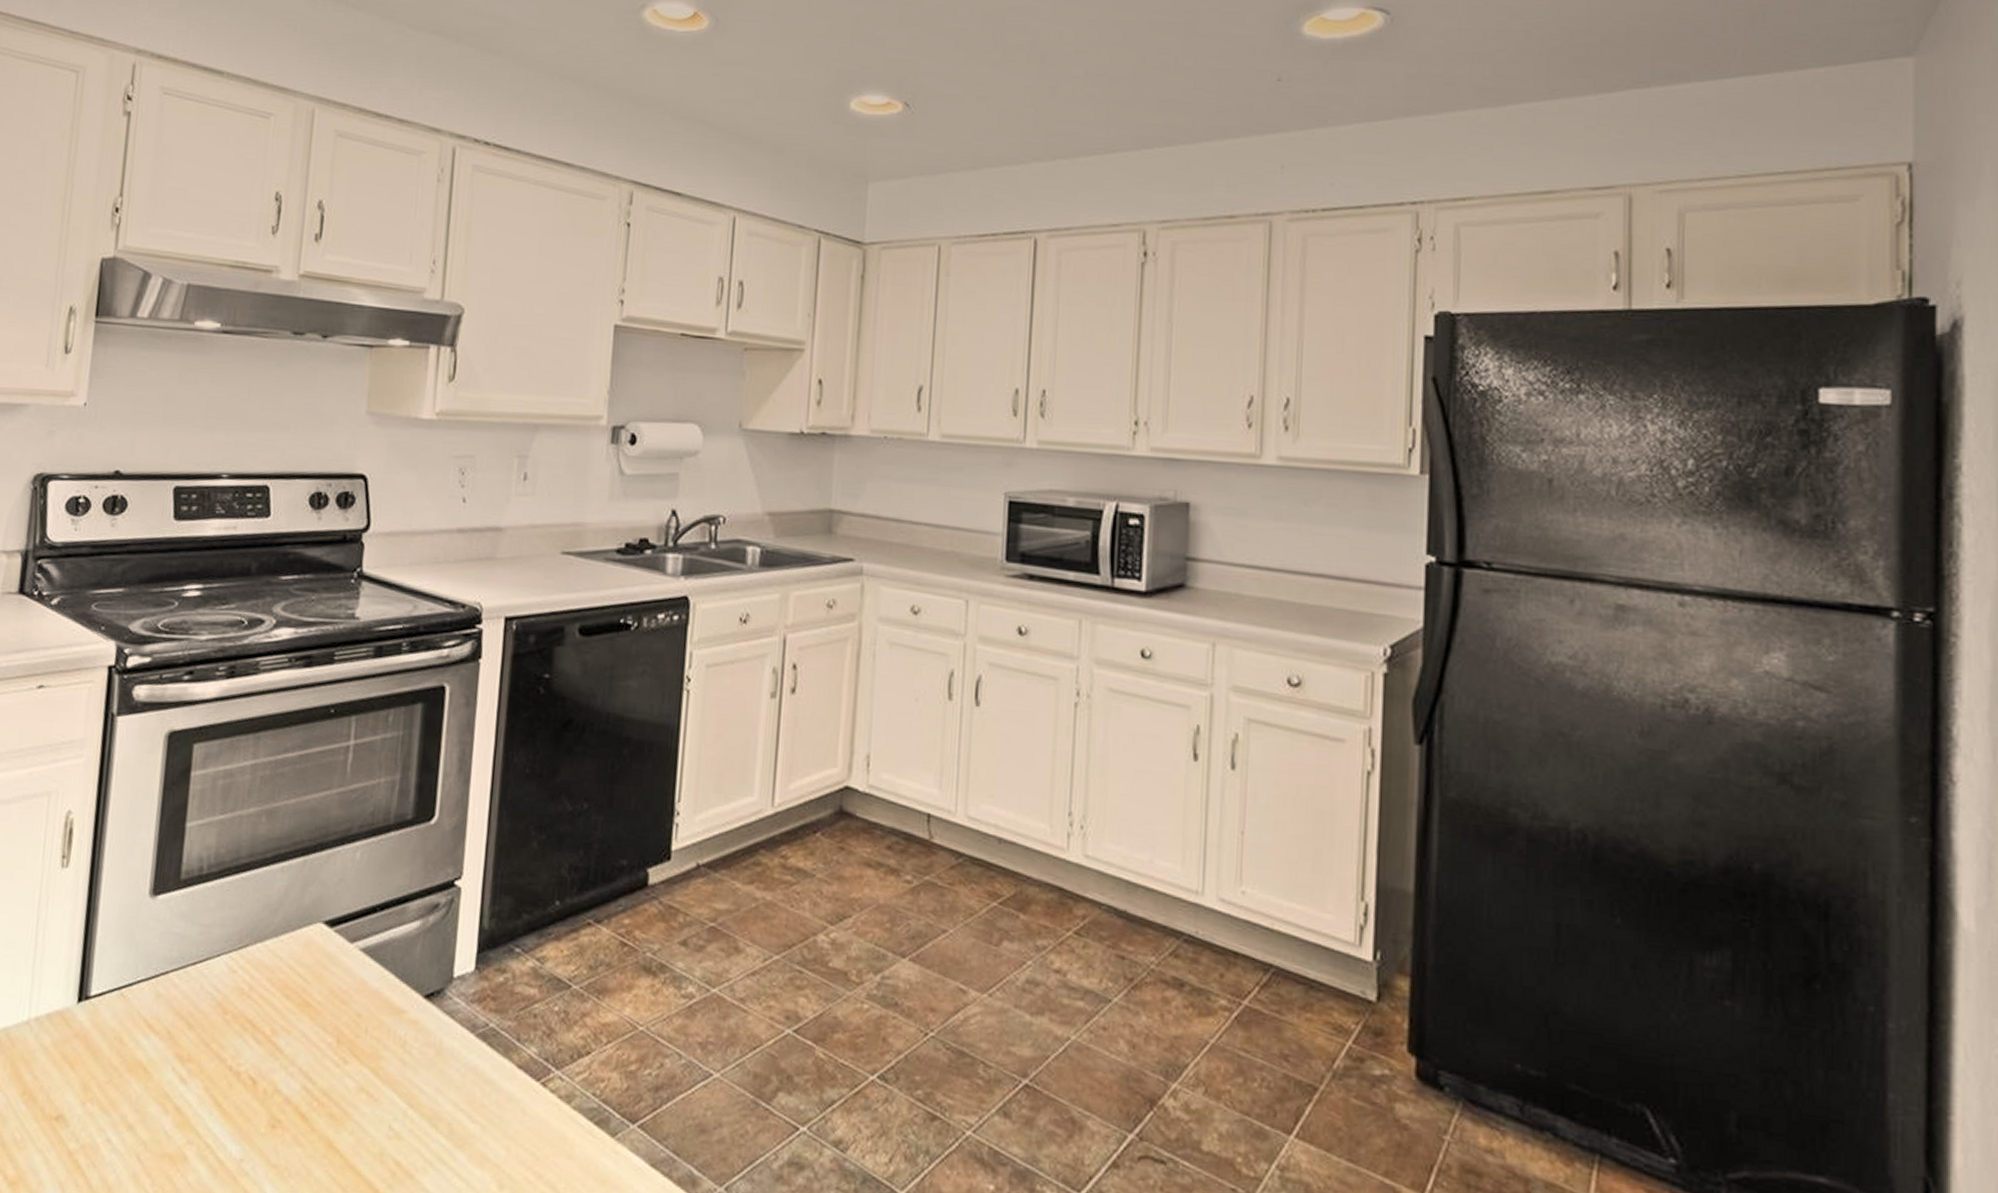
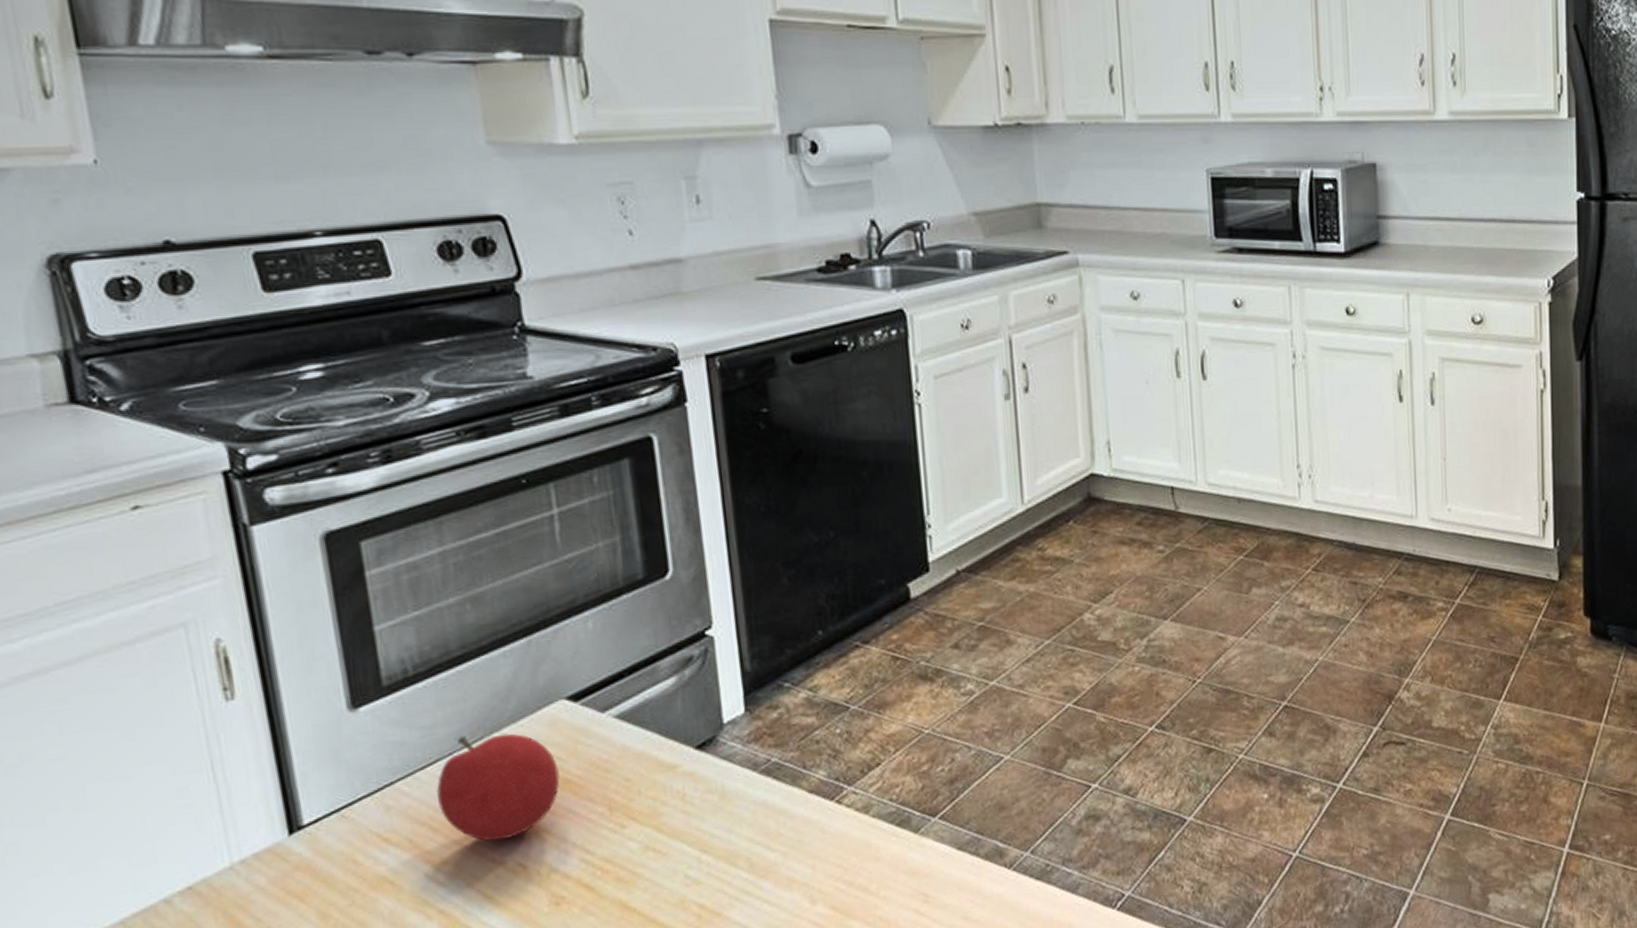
fruit: none [198,940,303,1050] -> present [436,733,560,842]

